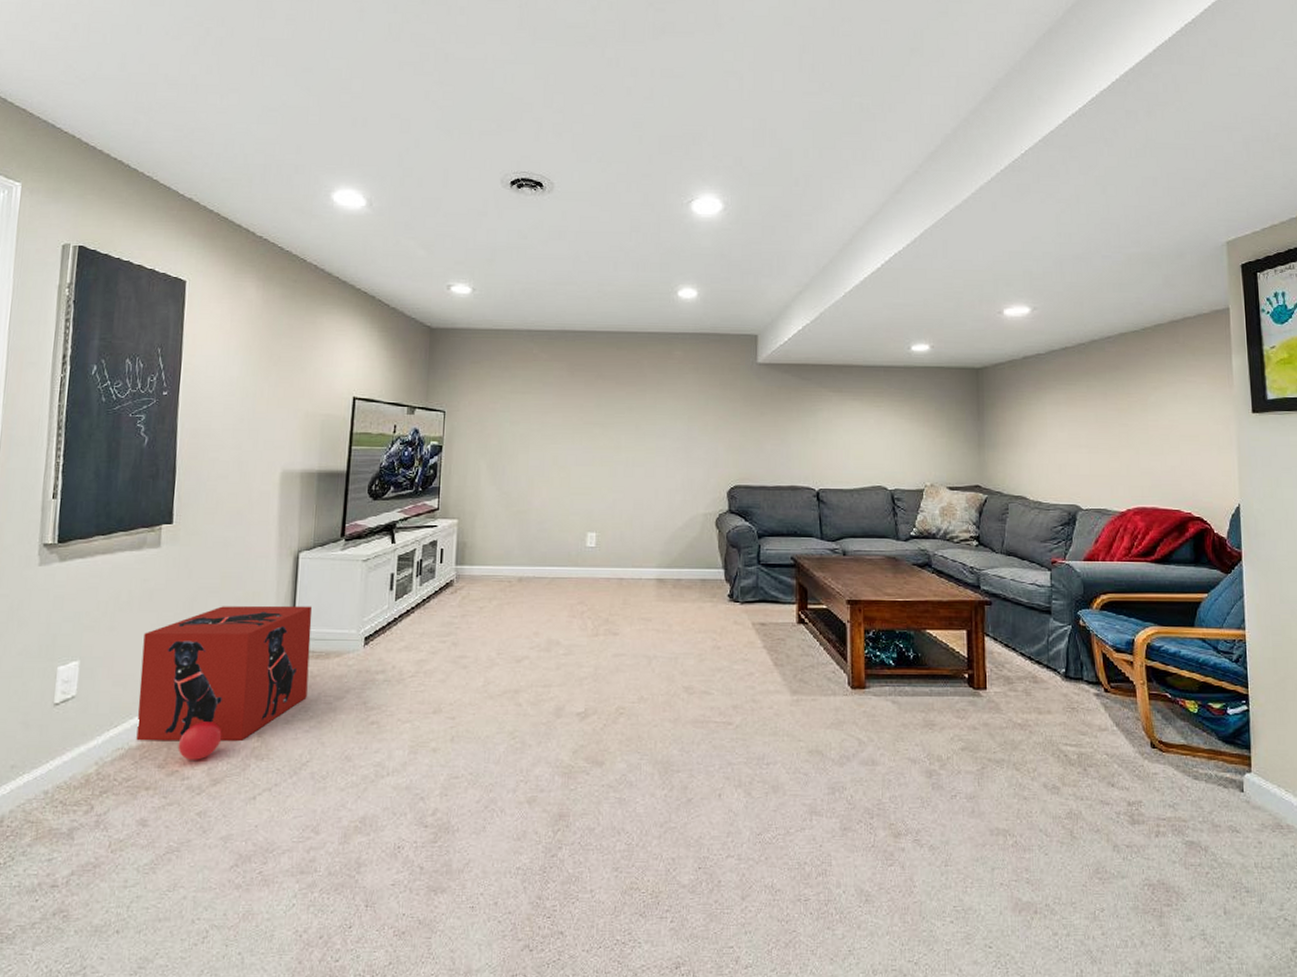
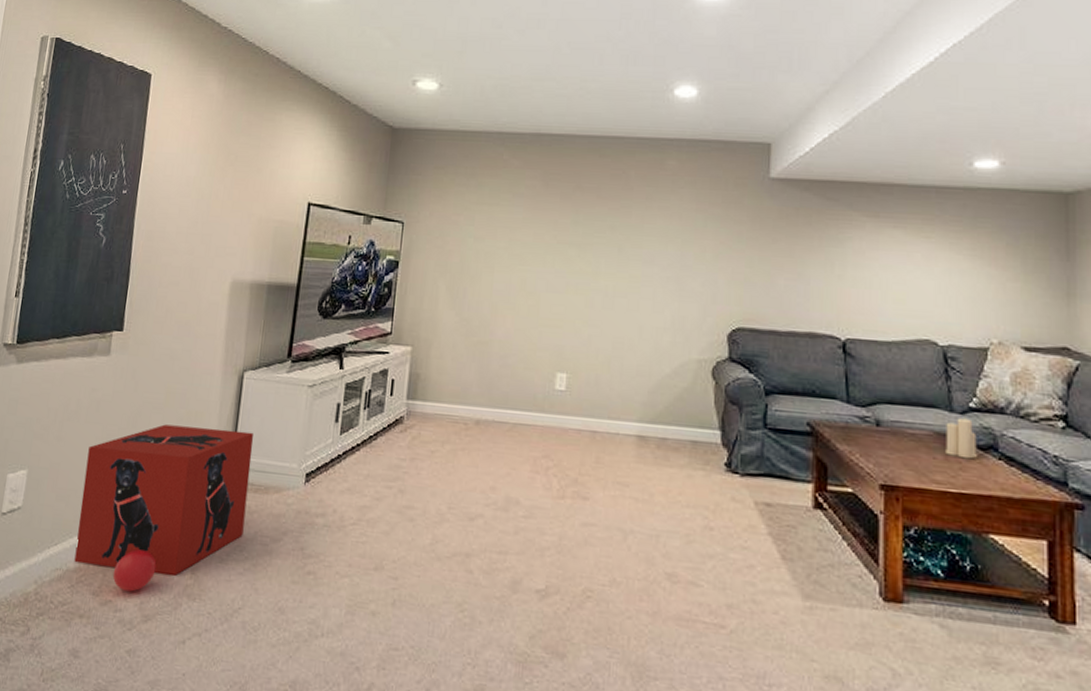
candle: none [893,543,918,575] -> present [944,416,978,460]

